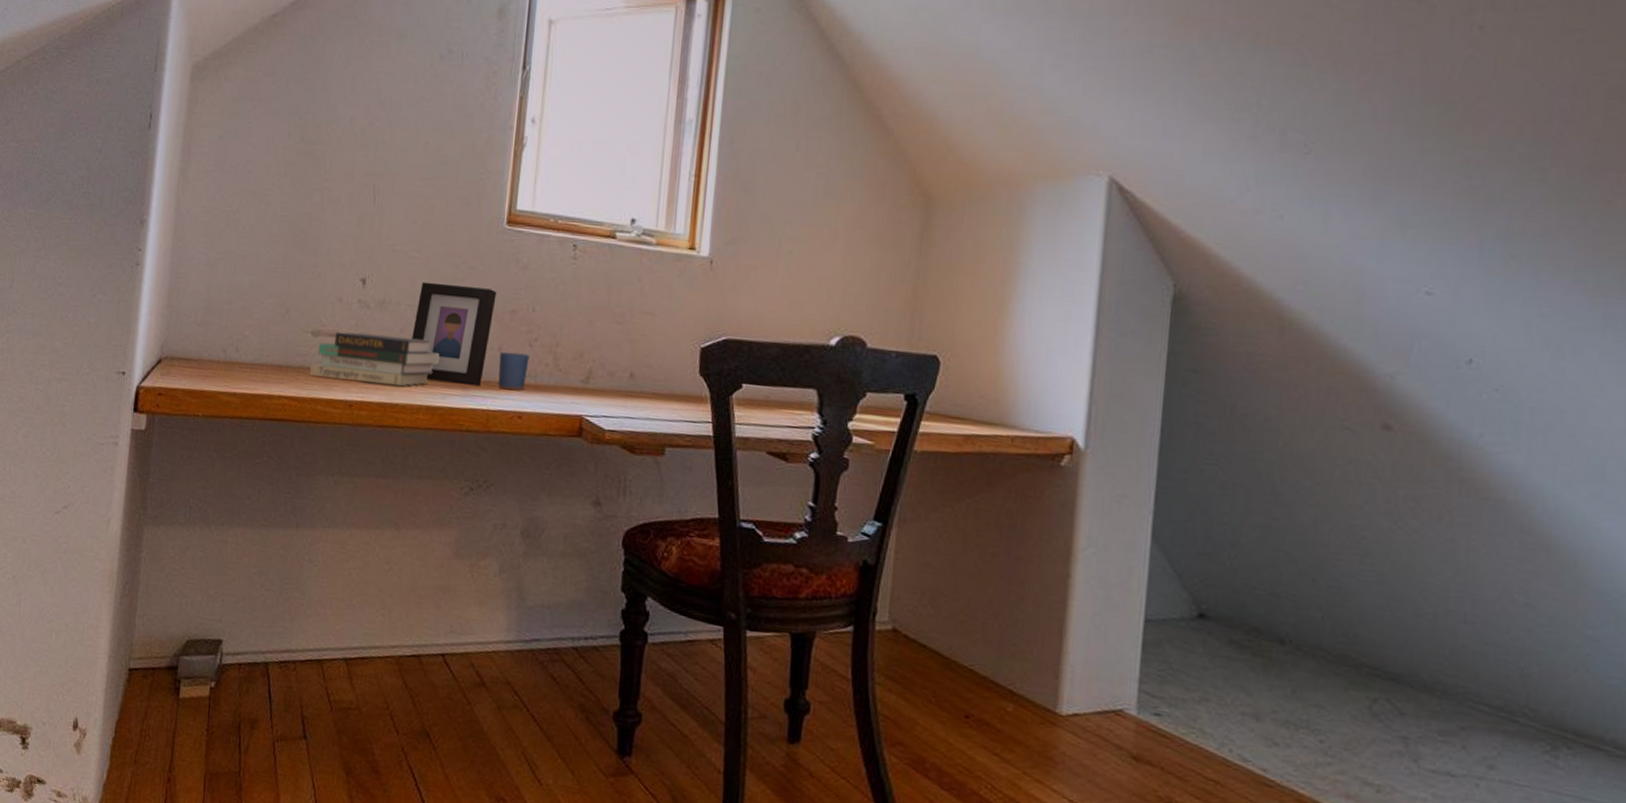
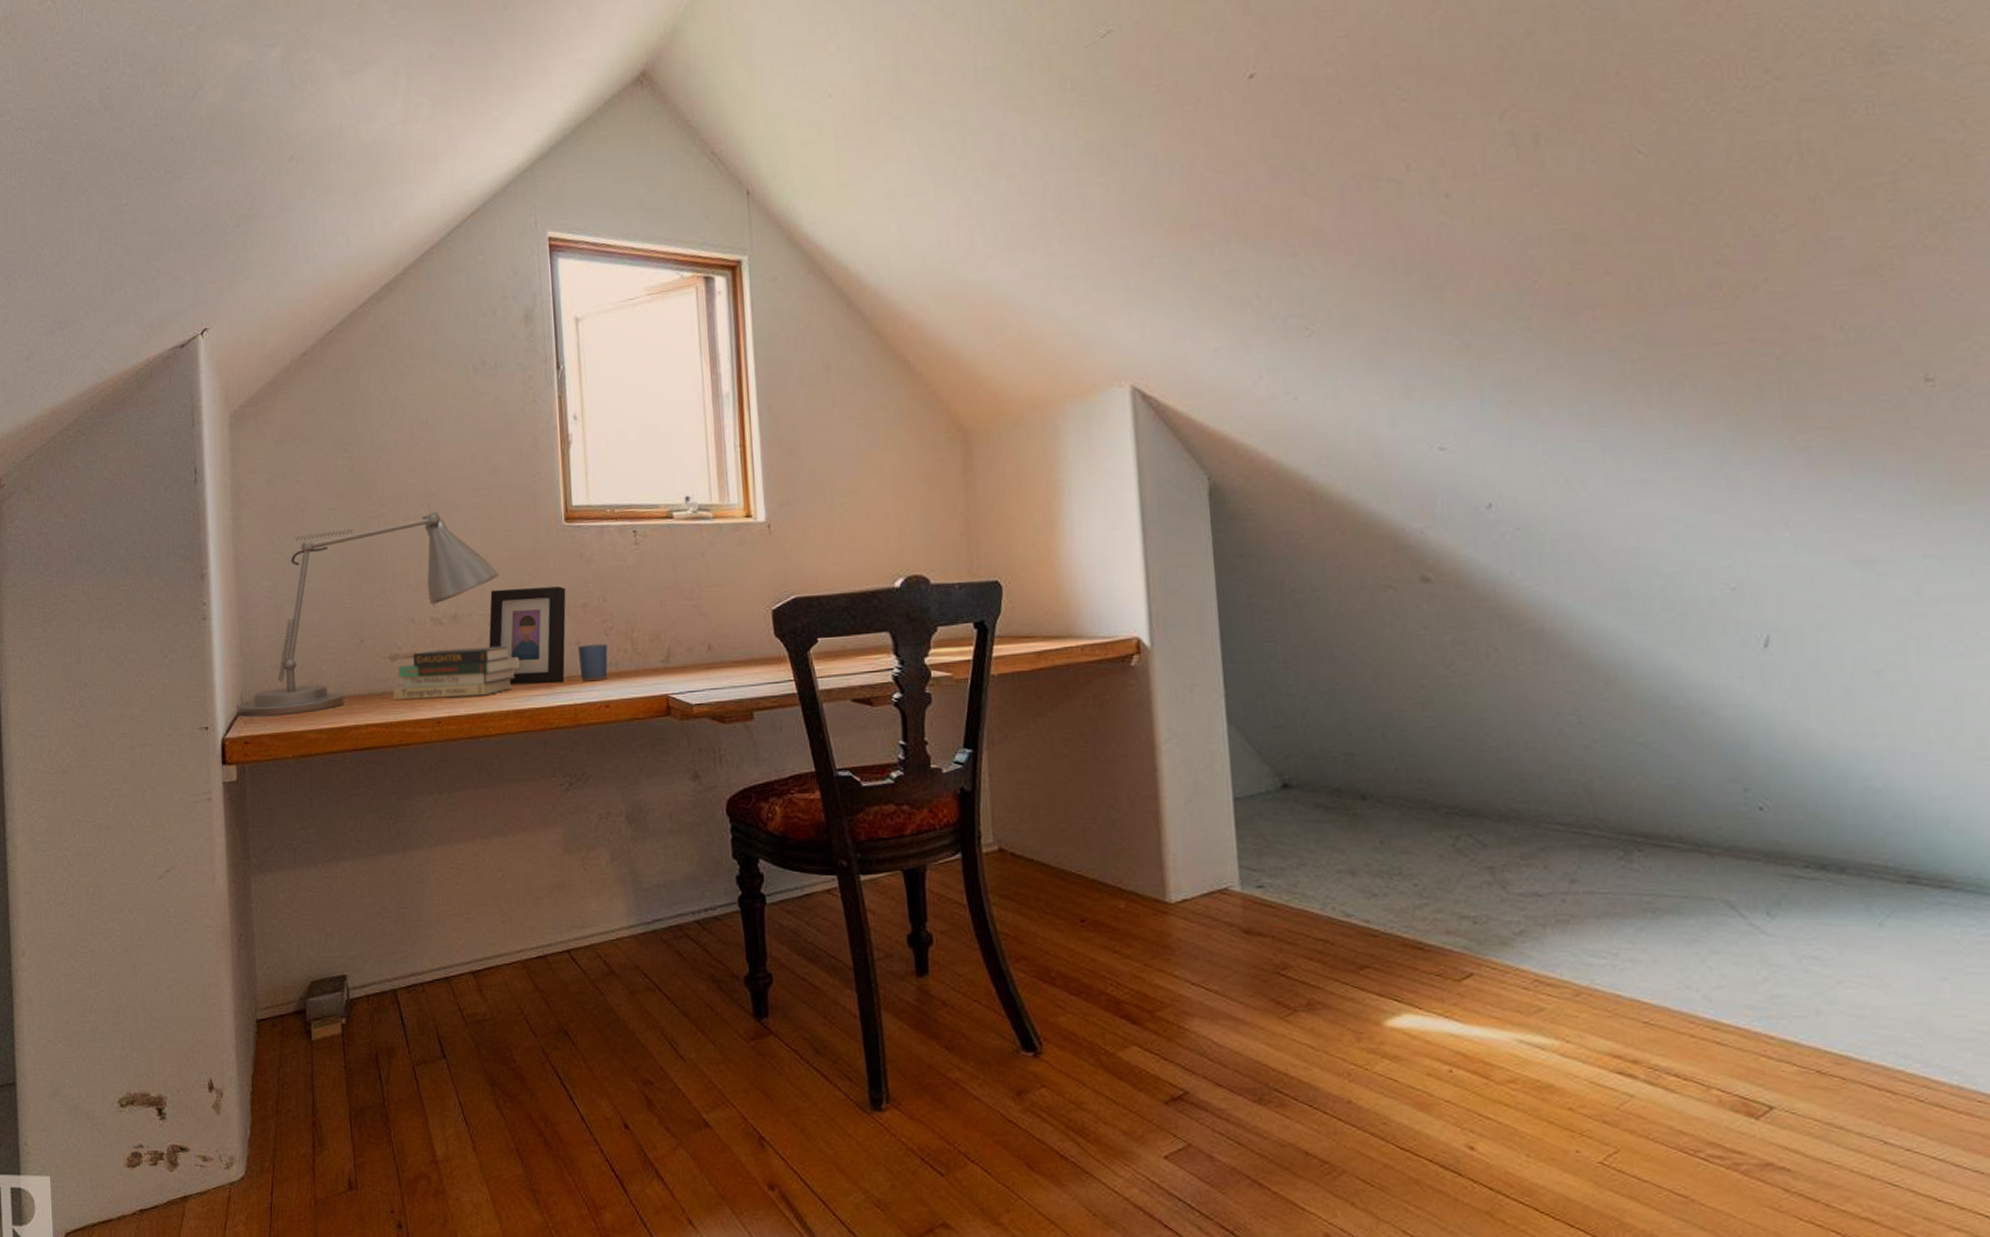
desk lamp: none [155,194,433,375] -> present [237,511,499,718]

